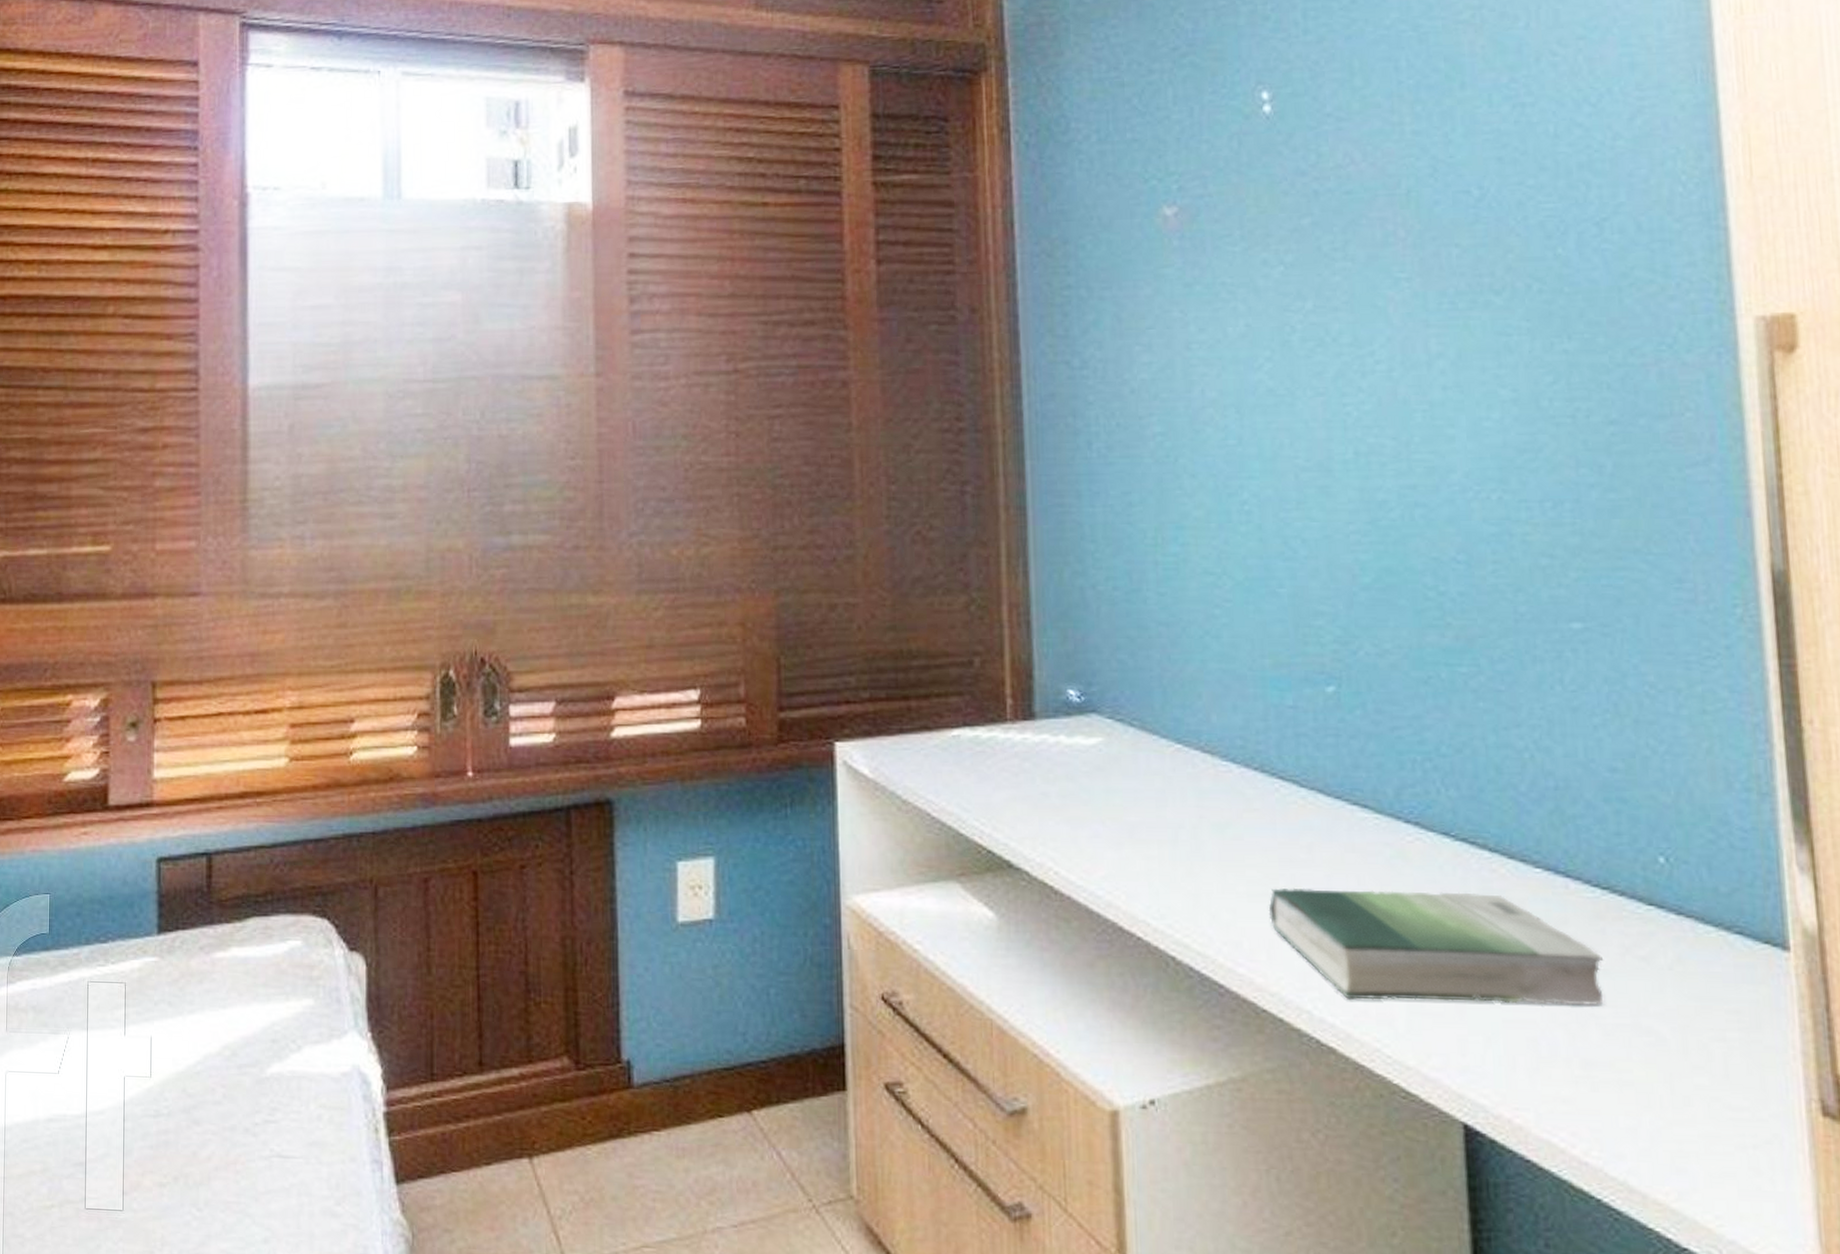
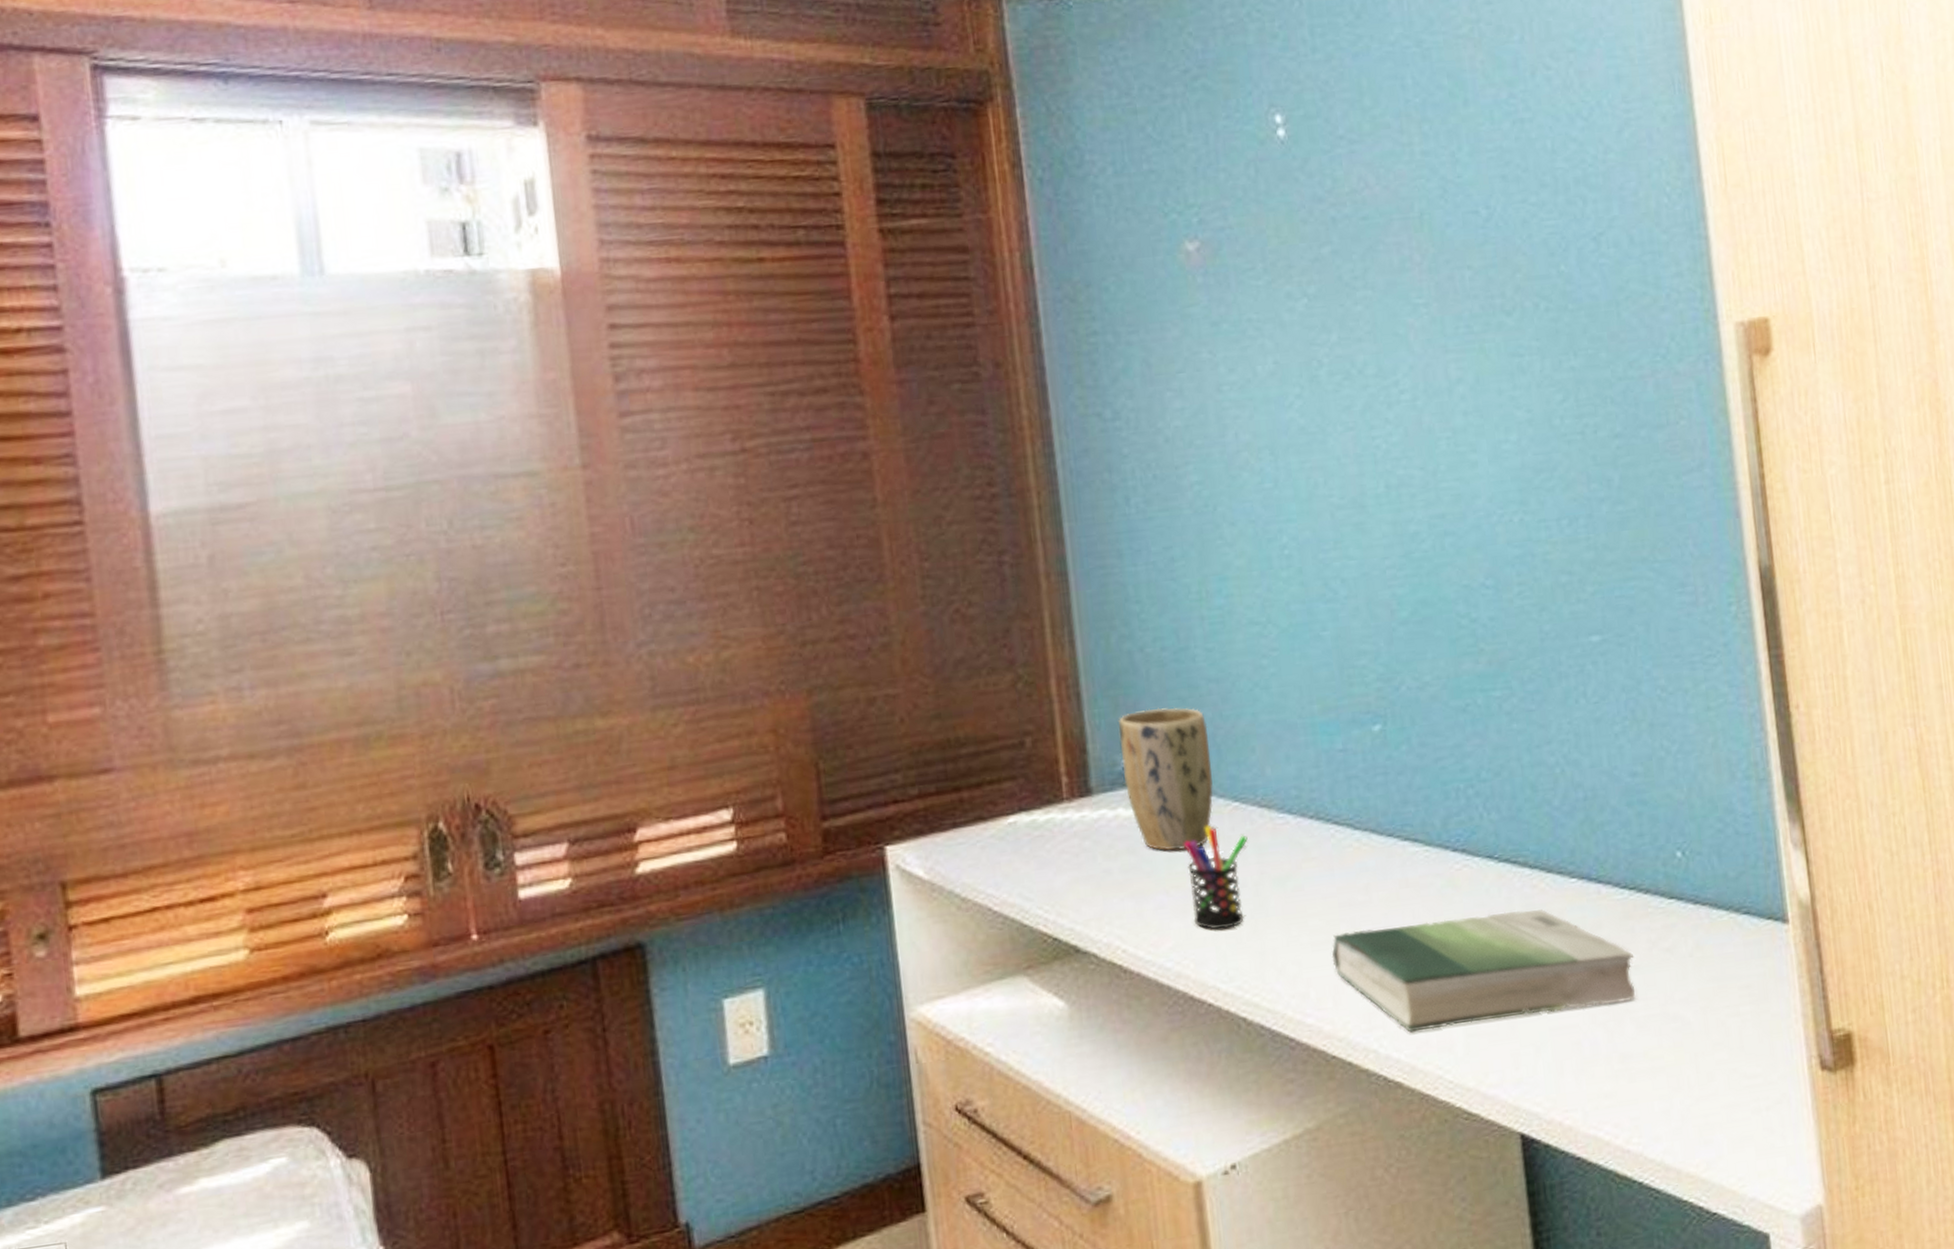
plant pot: none [1065,644,1157,784] -> present [1117,707,1213,851]
pen holder: none [1123,763,1188,866] -> present [1184,825,1248,930]

